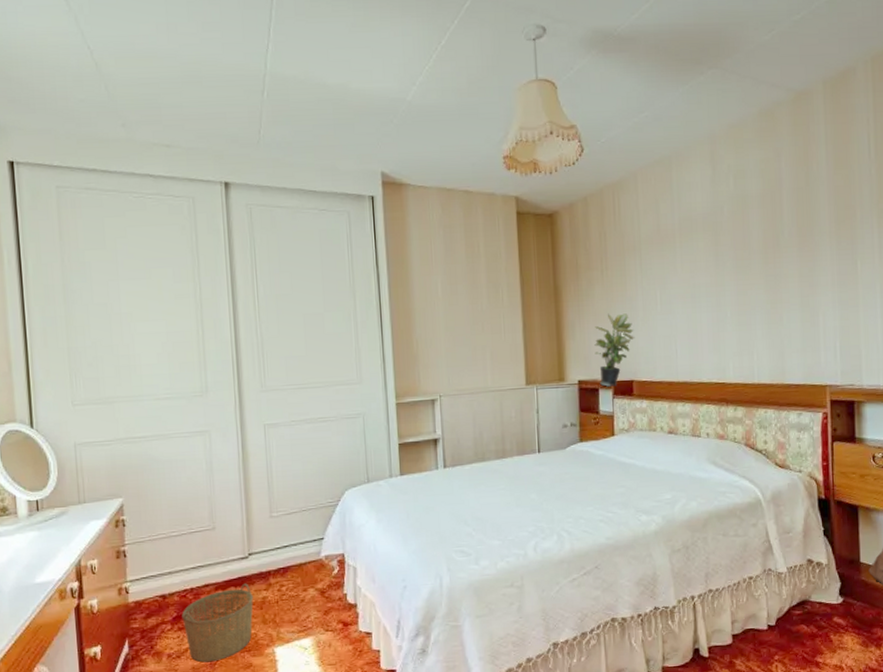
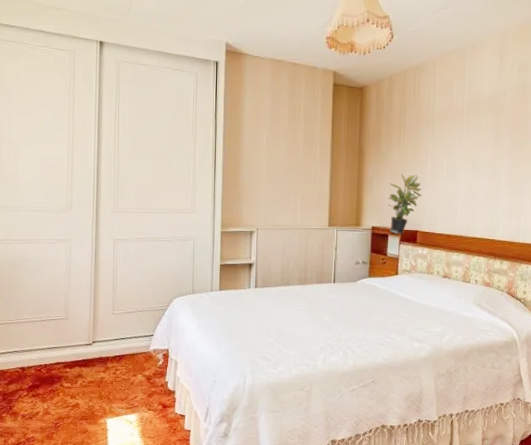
basket: present [181,583,253,663] -> none [36,365,93,425]

